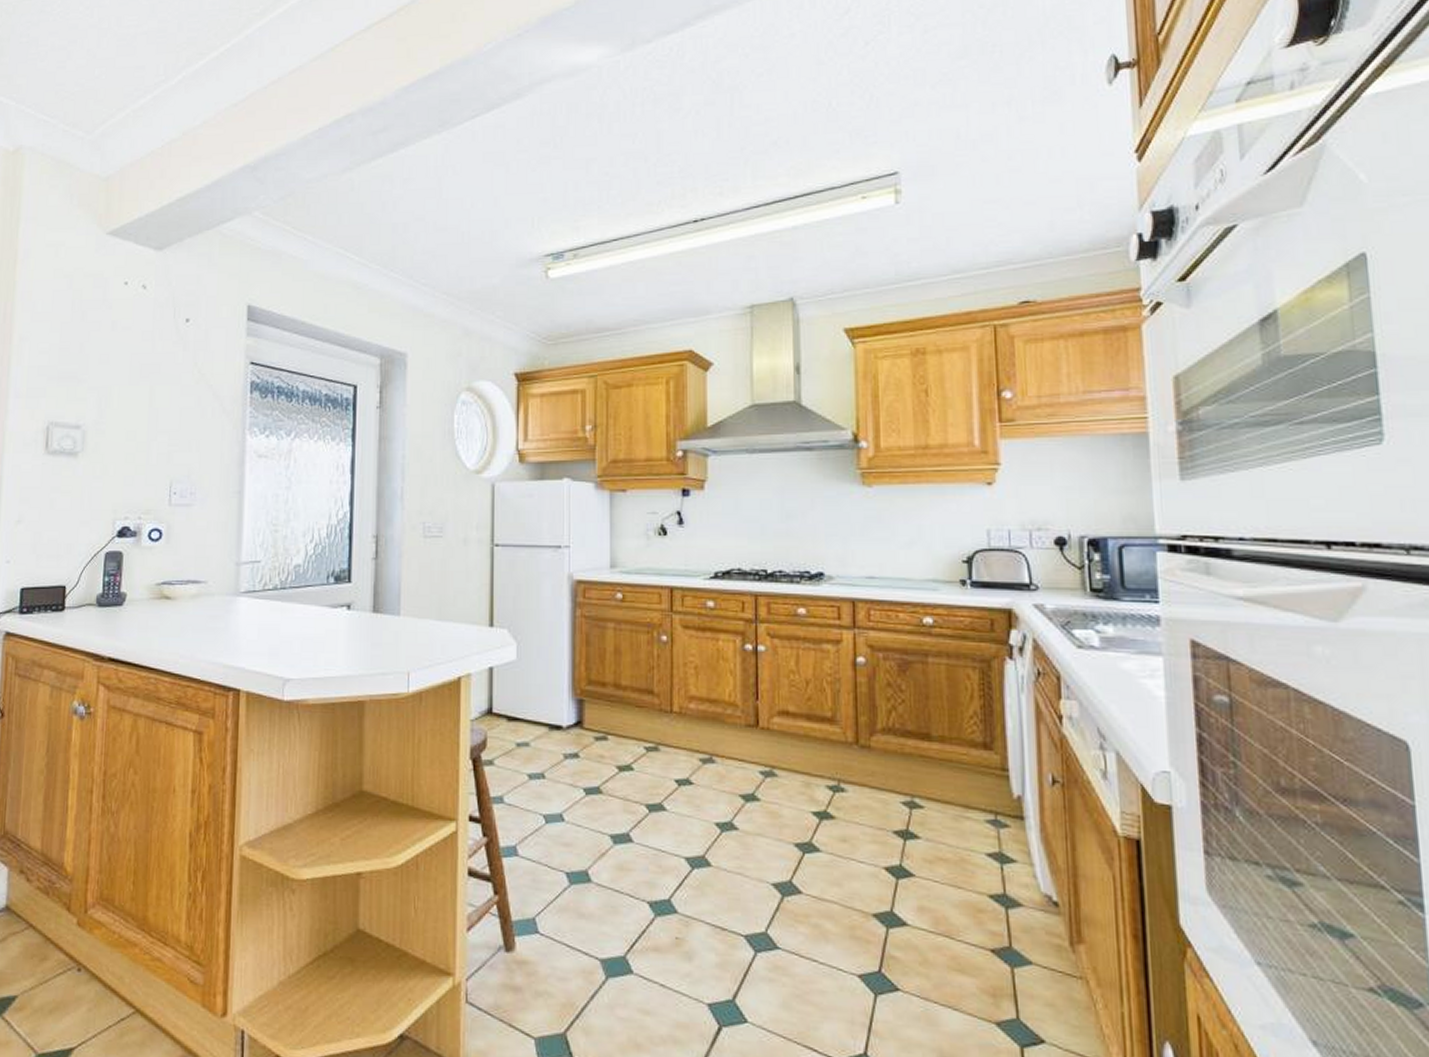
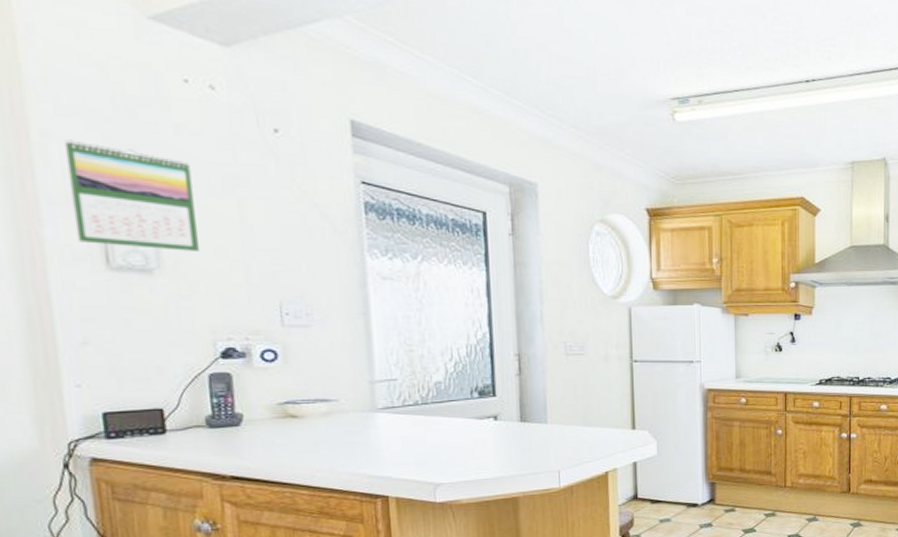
calendar: none [29,341,119,435] -> present [64,139,199,251]

